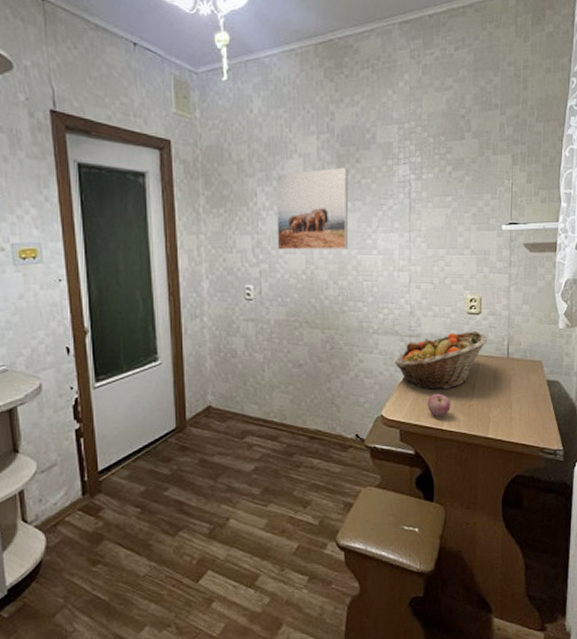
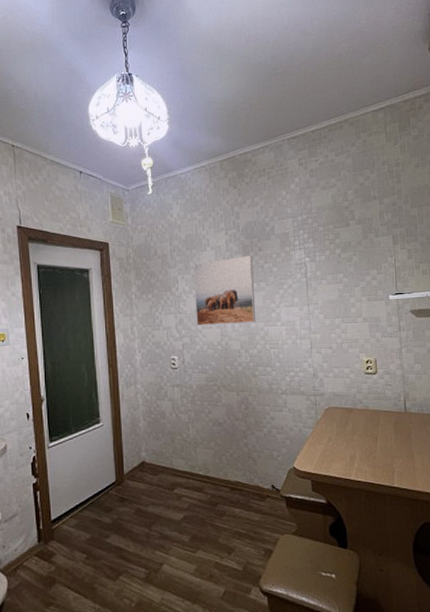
fruit basket: present [395,330,488,389] -> none [303,388,386,443]
apple: present [427,393,451,417] -> none [334,446,357,468]

